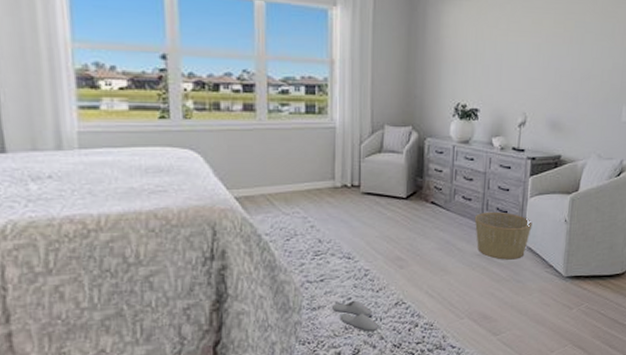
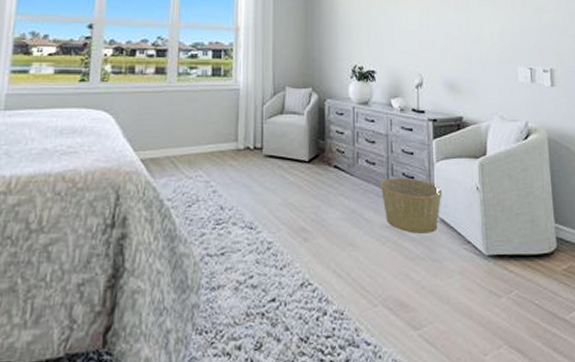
slippers: present [332,300,379,332] -> none [233,279,283,321]

